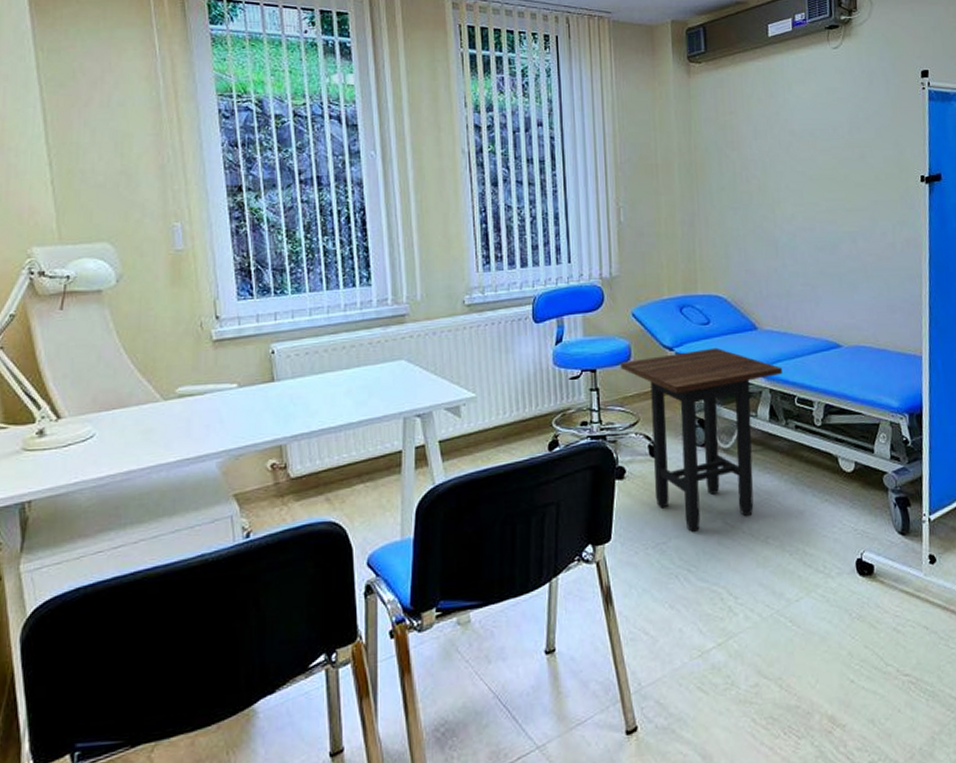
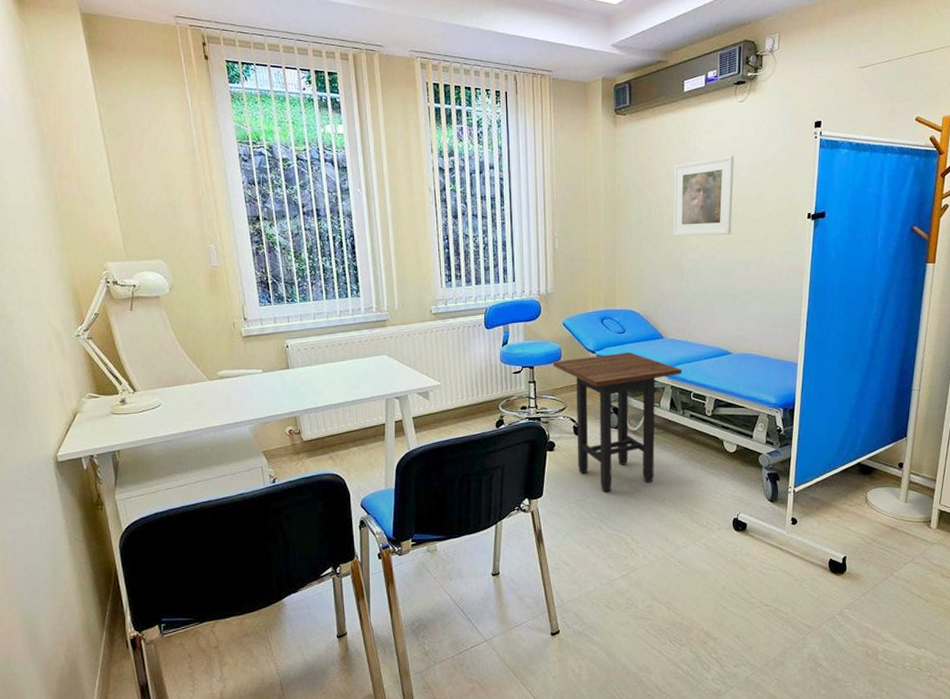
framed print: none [760,109,833,205] -> present [672,155,734,236]

